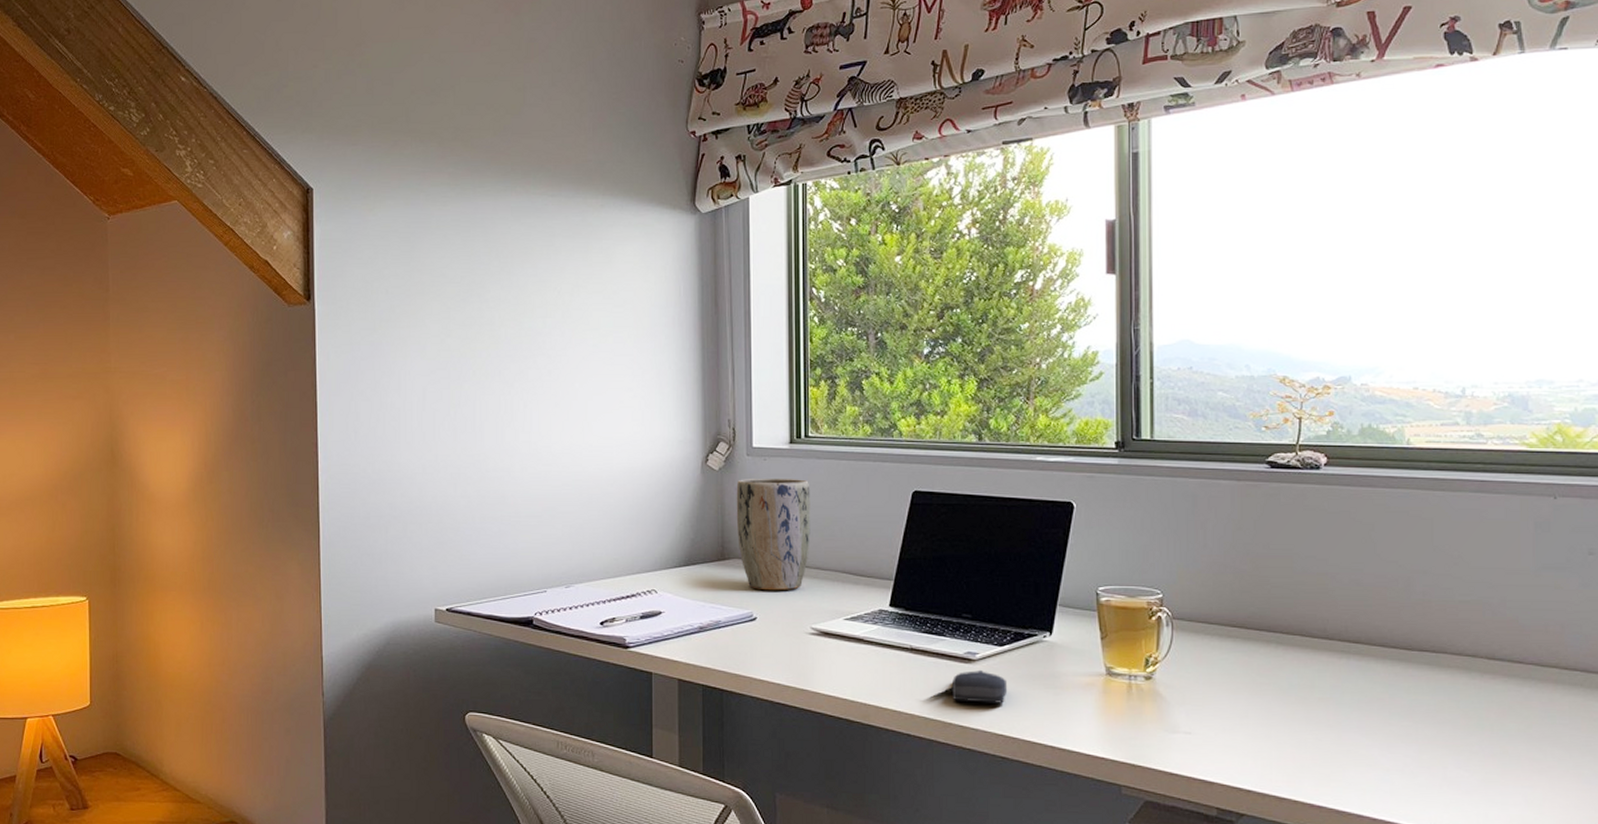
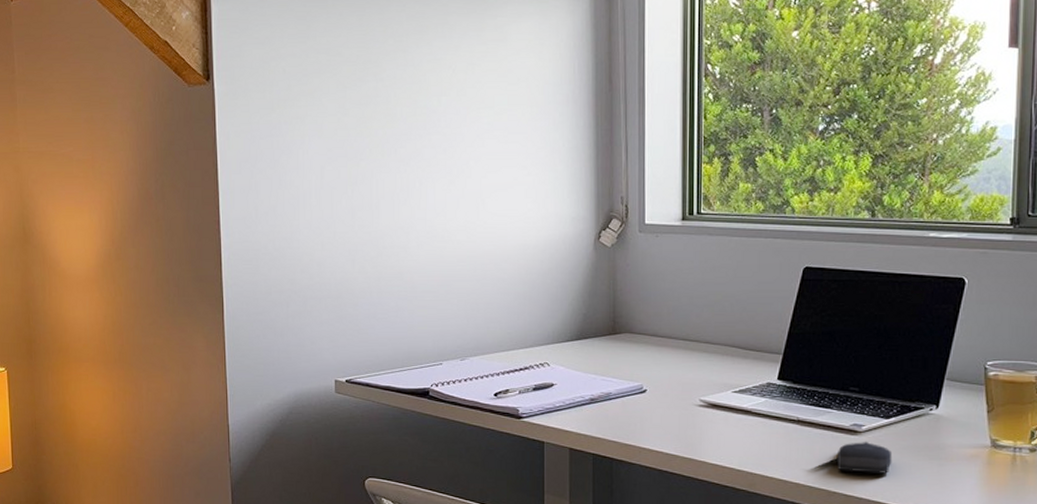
plant pot: present [736,478,811,591] -> none [628,254,702,364]

